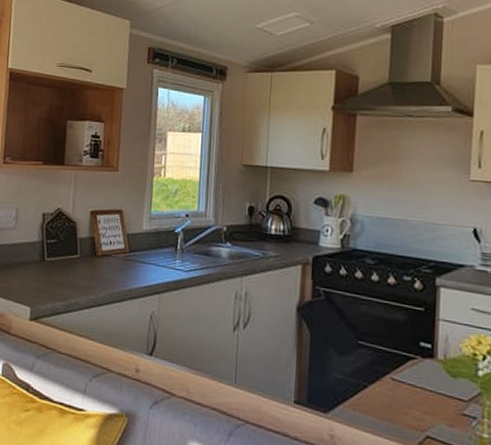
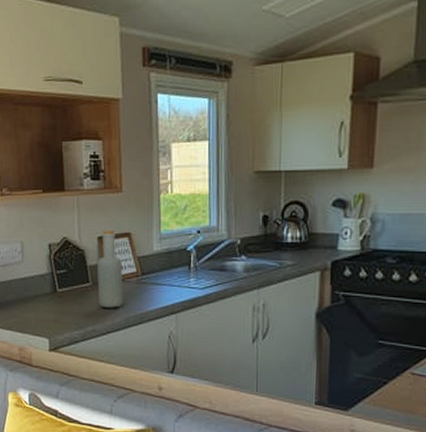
bottle: none [84,205,112,283] -> present [98,230,123,308]

